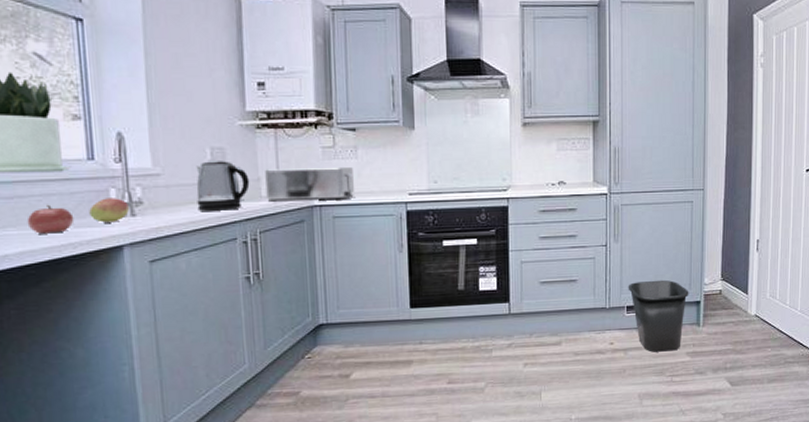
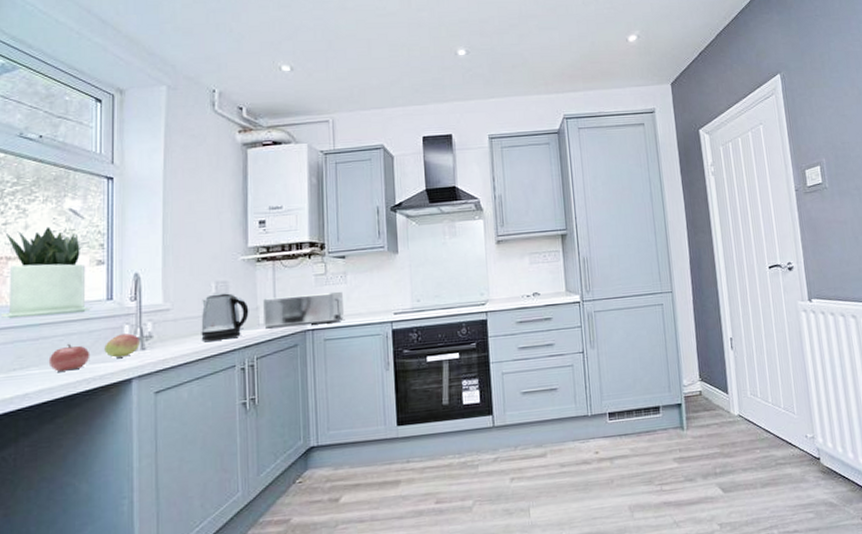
waste bin: present [628,279,689,352] -> none [607,383,670,460]

